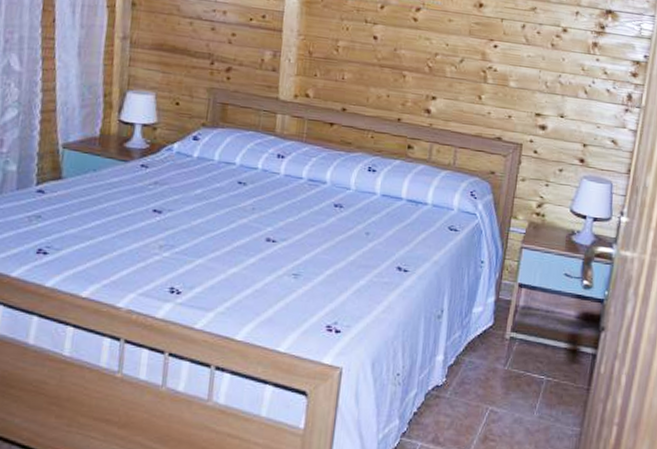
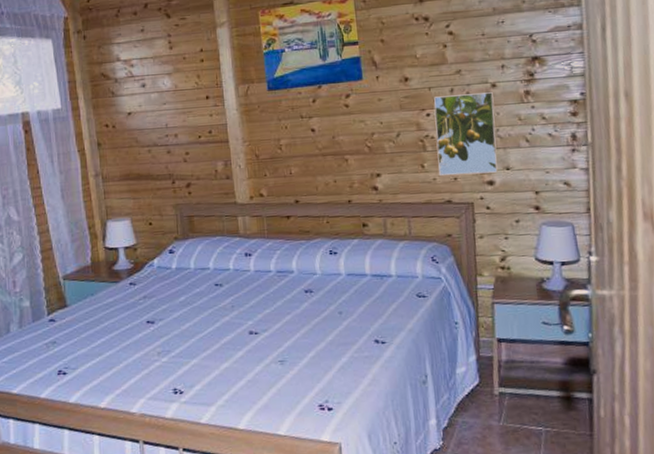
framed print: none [494,29,563,118] -> present [433,91,498,176]

